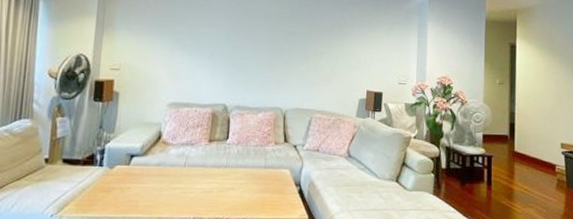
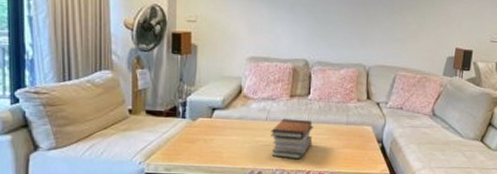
book stack: none [189,164,232,207] -> present [271,118,314,160]

